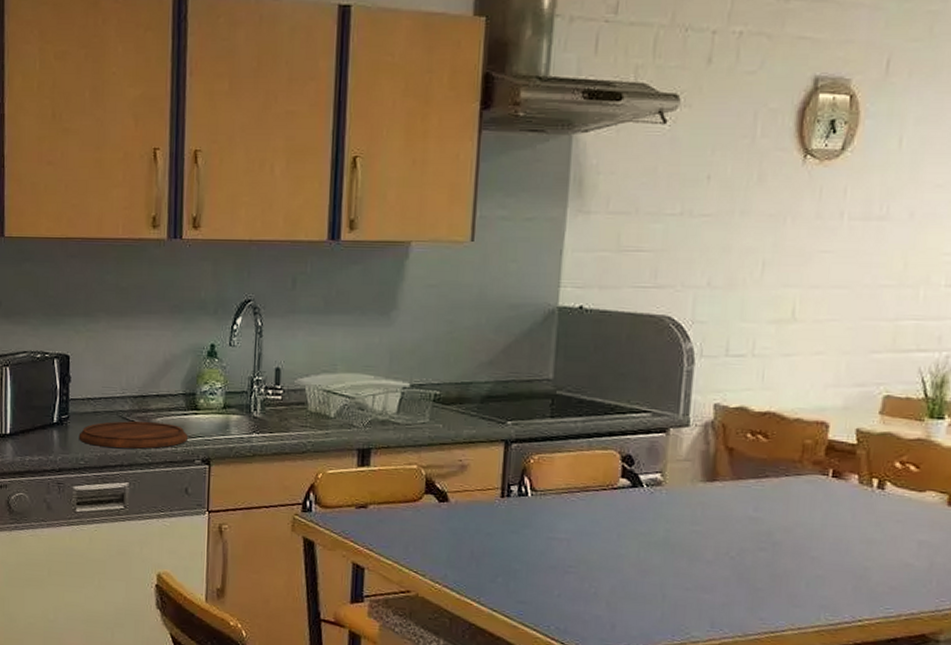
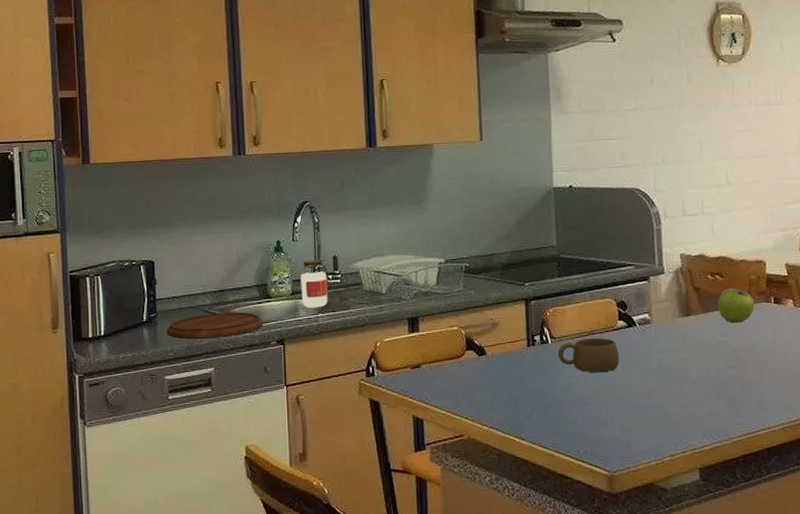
jar: none [234,370,268,427] -> present [299,260,328,308]
cup: none [537,495,617,538] -> present [557,338,620,372]
fruit: none [754,452,806,497] -> present [717,287,755,323]

